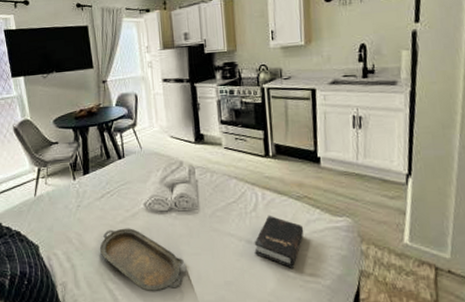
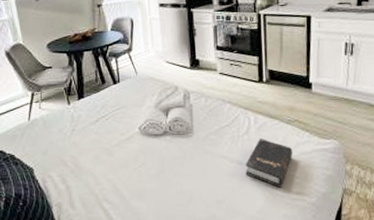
serving tray: present [99,228,184,292] -> none [94,151,177,211]

